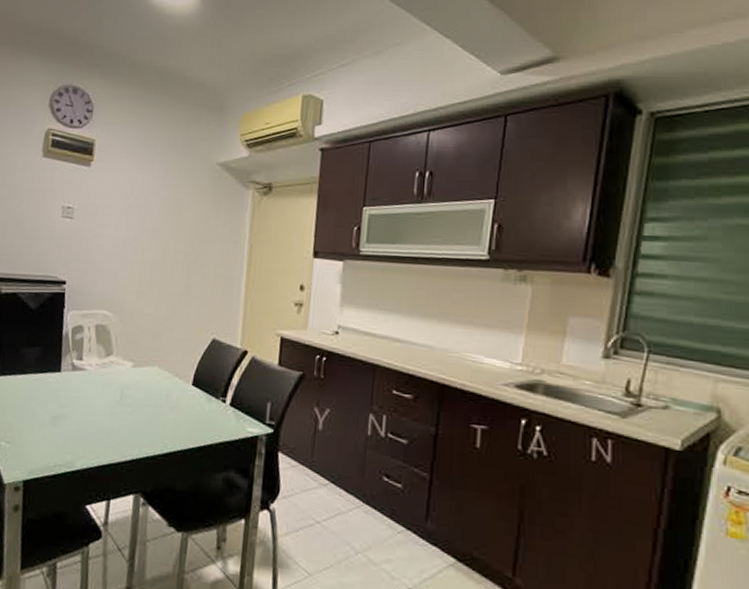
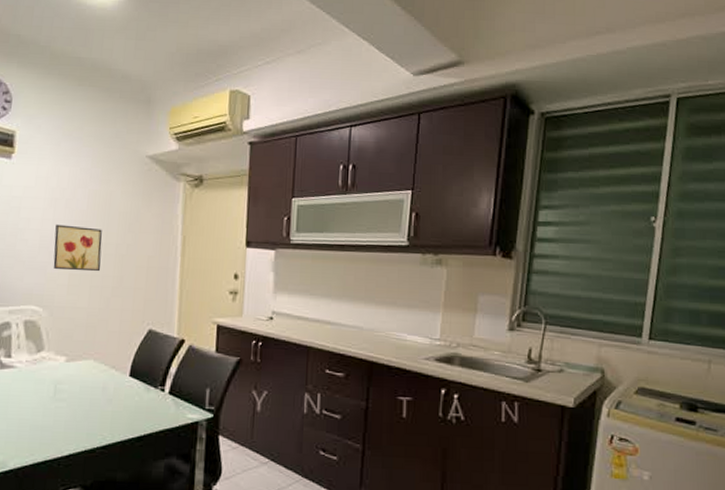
wall art: none [124,231,172,279] -> present [53,224,102,272]

